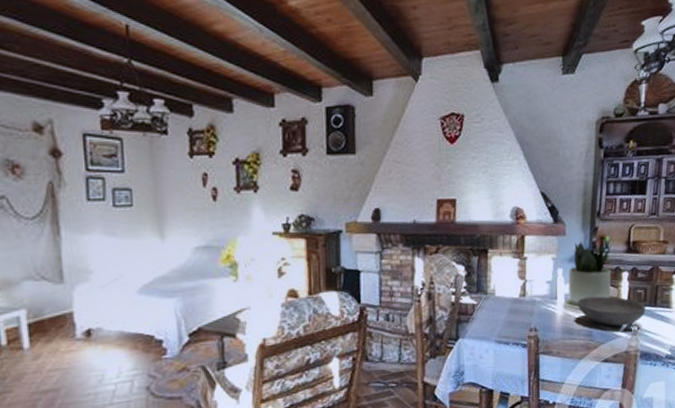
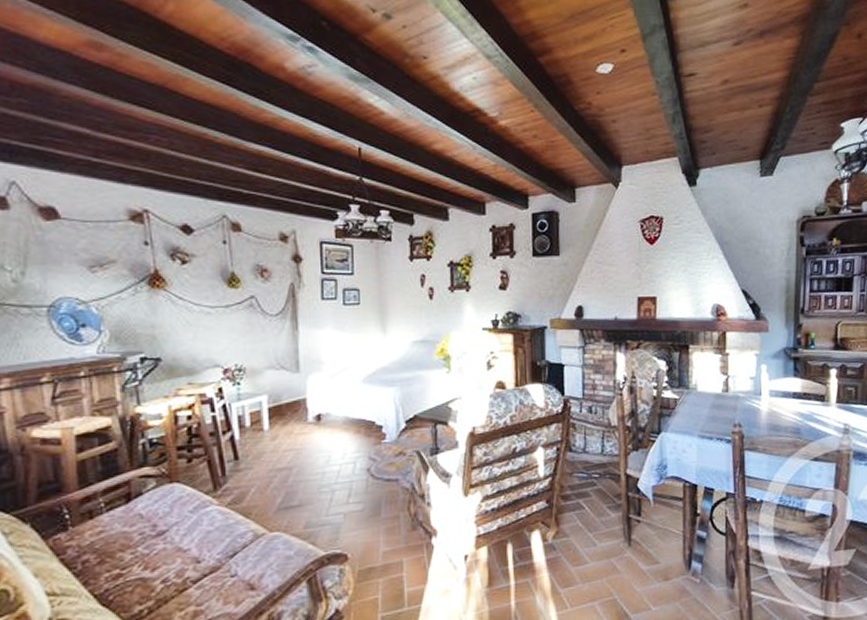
planter: present [563,241,612,310] -> none [768,337,819,406]
bowl: present [577,296,646,327] -> none [783,392,858,425]

